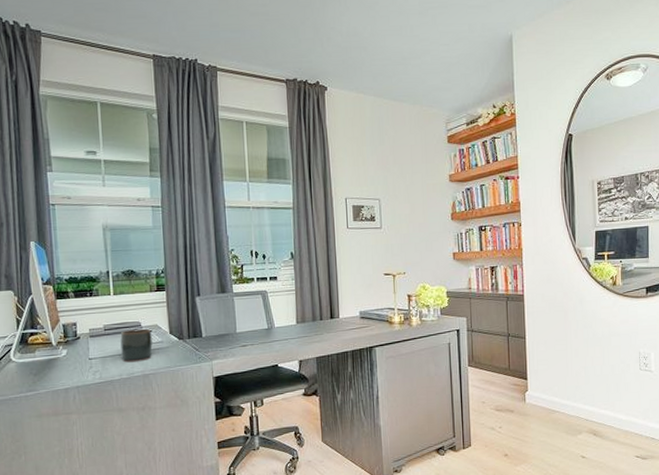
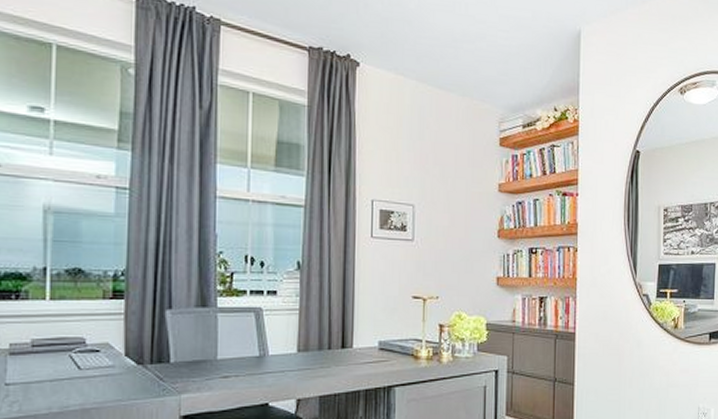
mug: present [120,328,153,363] -> none [53,347,100,392]

